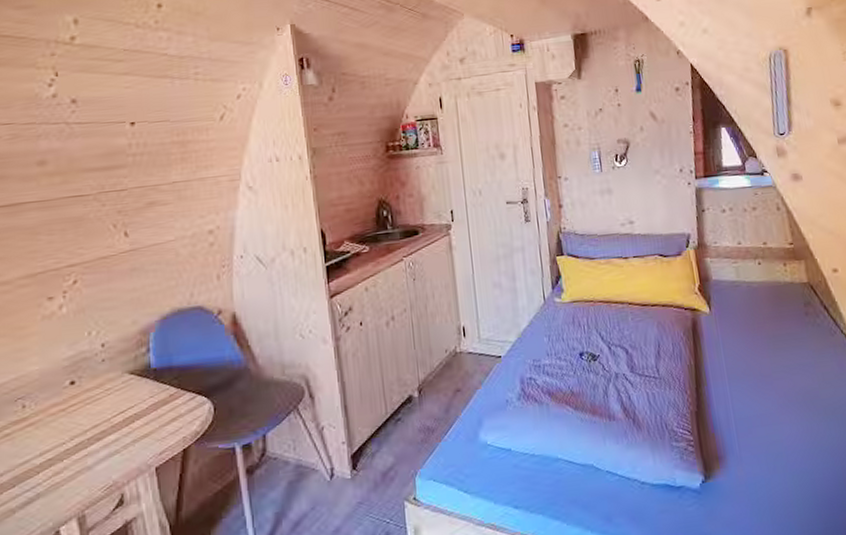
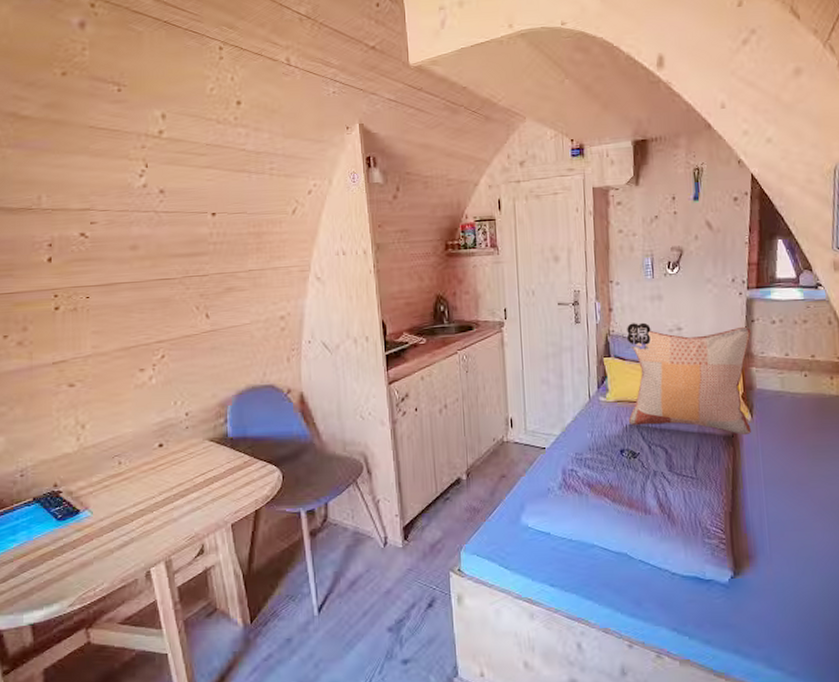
decorative pillow: none [578,216,711,330] -> present [626,322,751,436]

